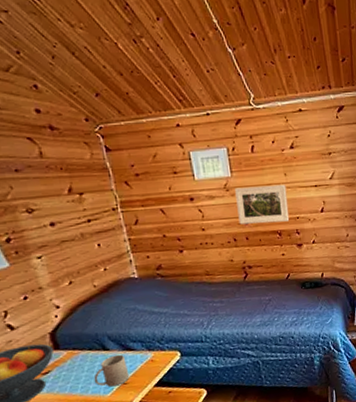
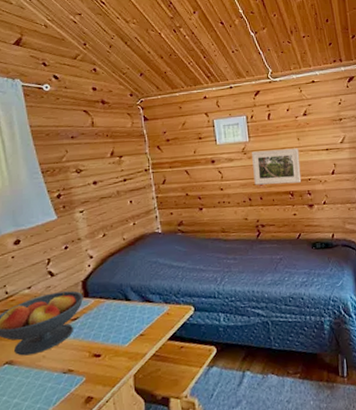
mug: present [93,354,130,387] -> none [115,305,147,338]

